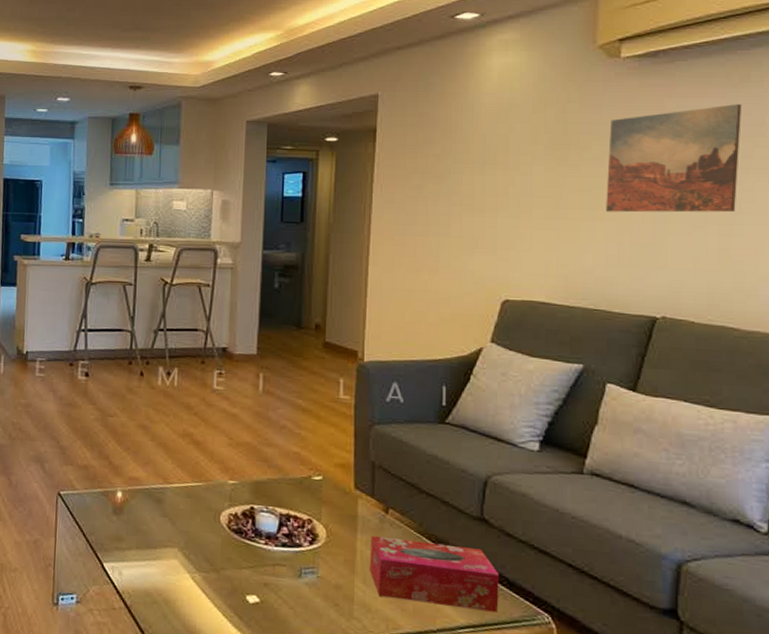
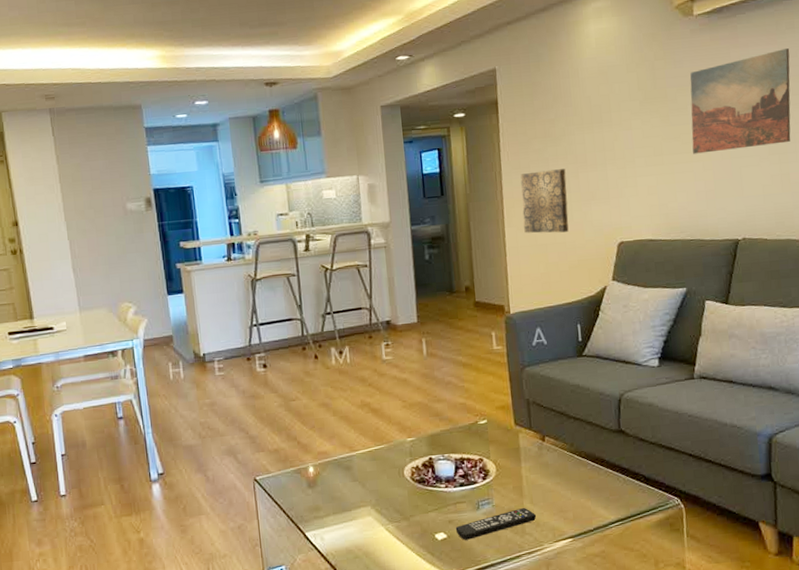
remote control: none [270,586,369,611] -> present [455,507,537,540]
tissue box: present [369,535,499,613] -> none [533,456,639,511]
wall art: none [391,209,447,280] -> present [520,169,569,233]

